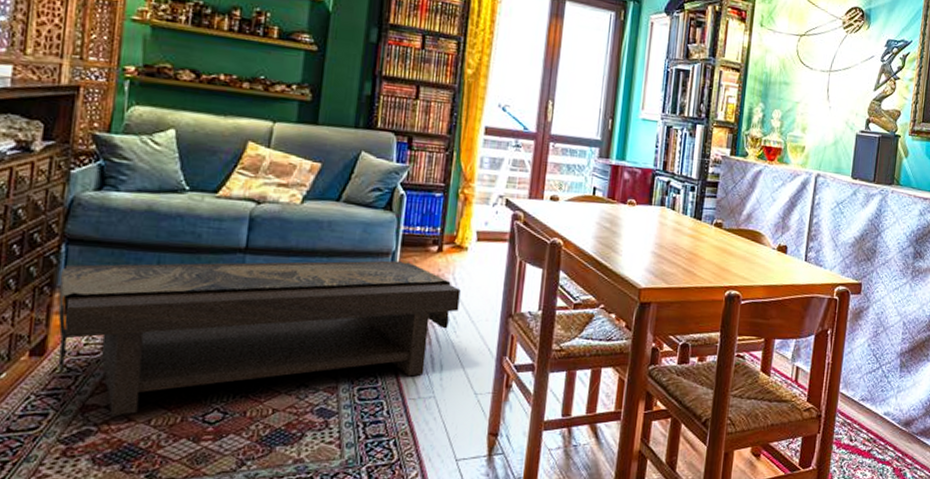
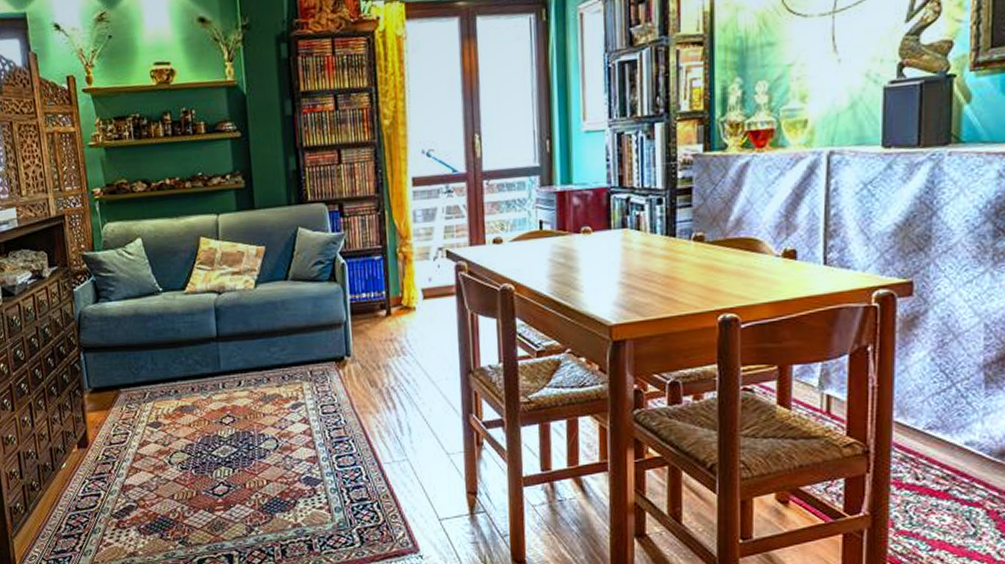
coffee table: present [58,260,461,417] -> none [84,330,417,494]

